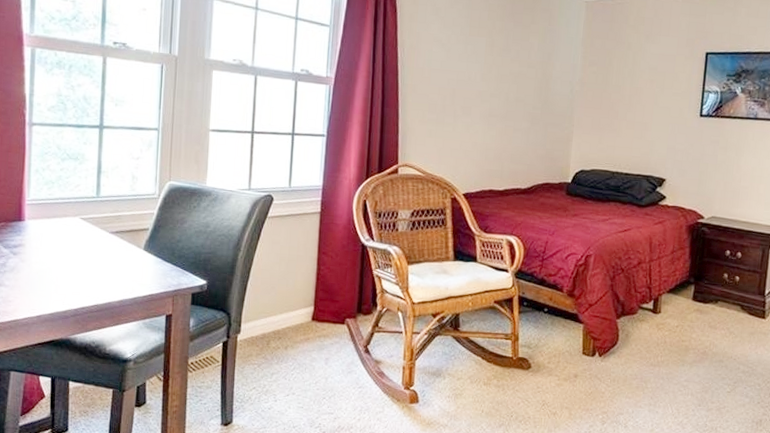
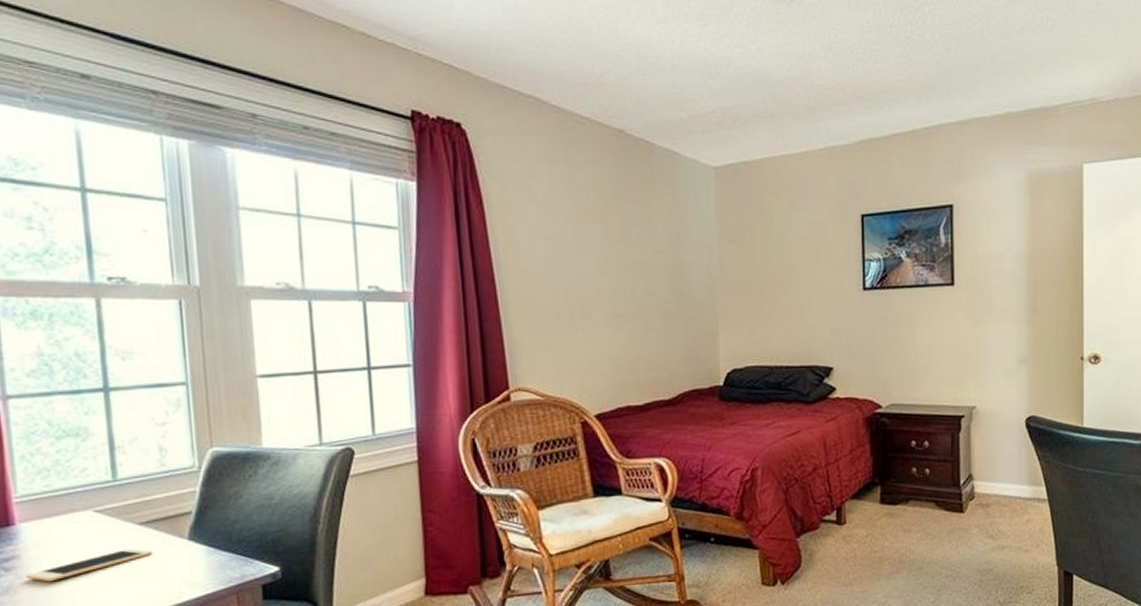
cell phone: none [27,250,117,268] -> present [26,548,153,582]

